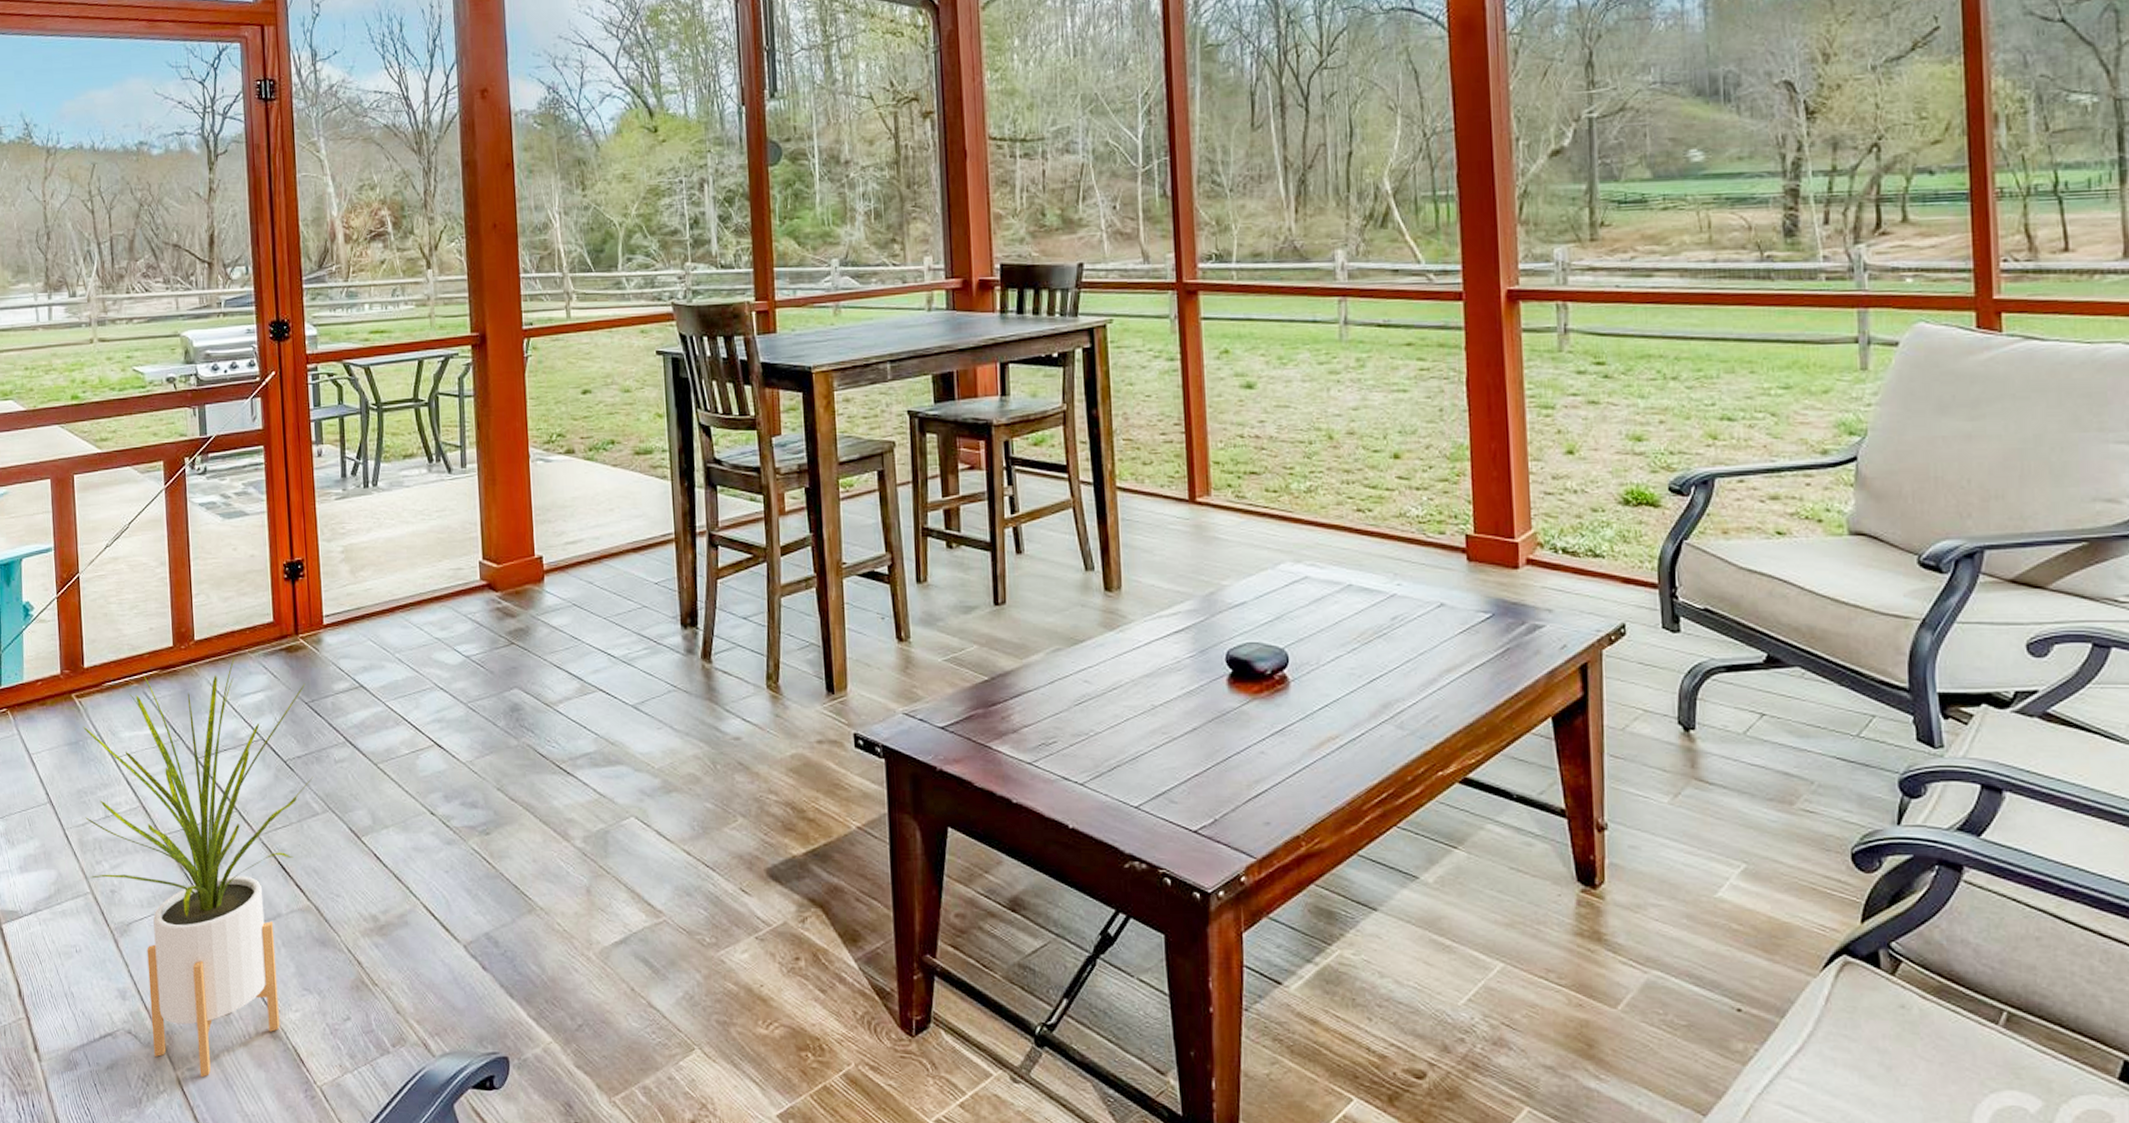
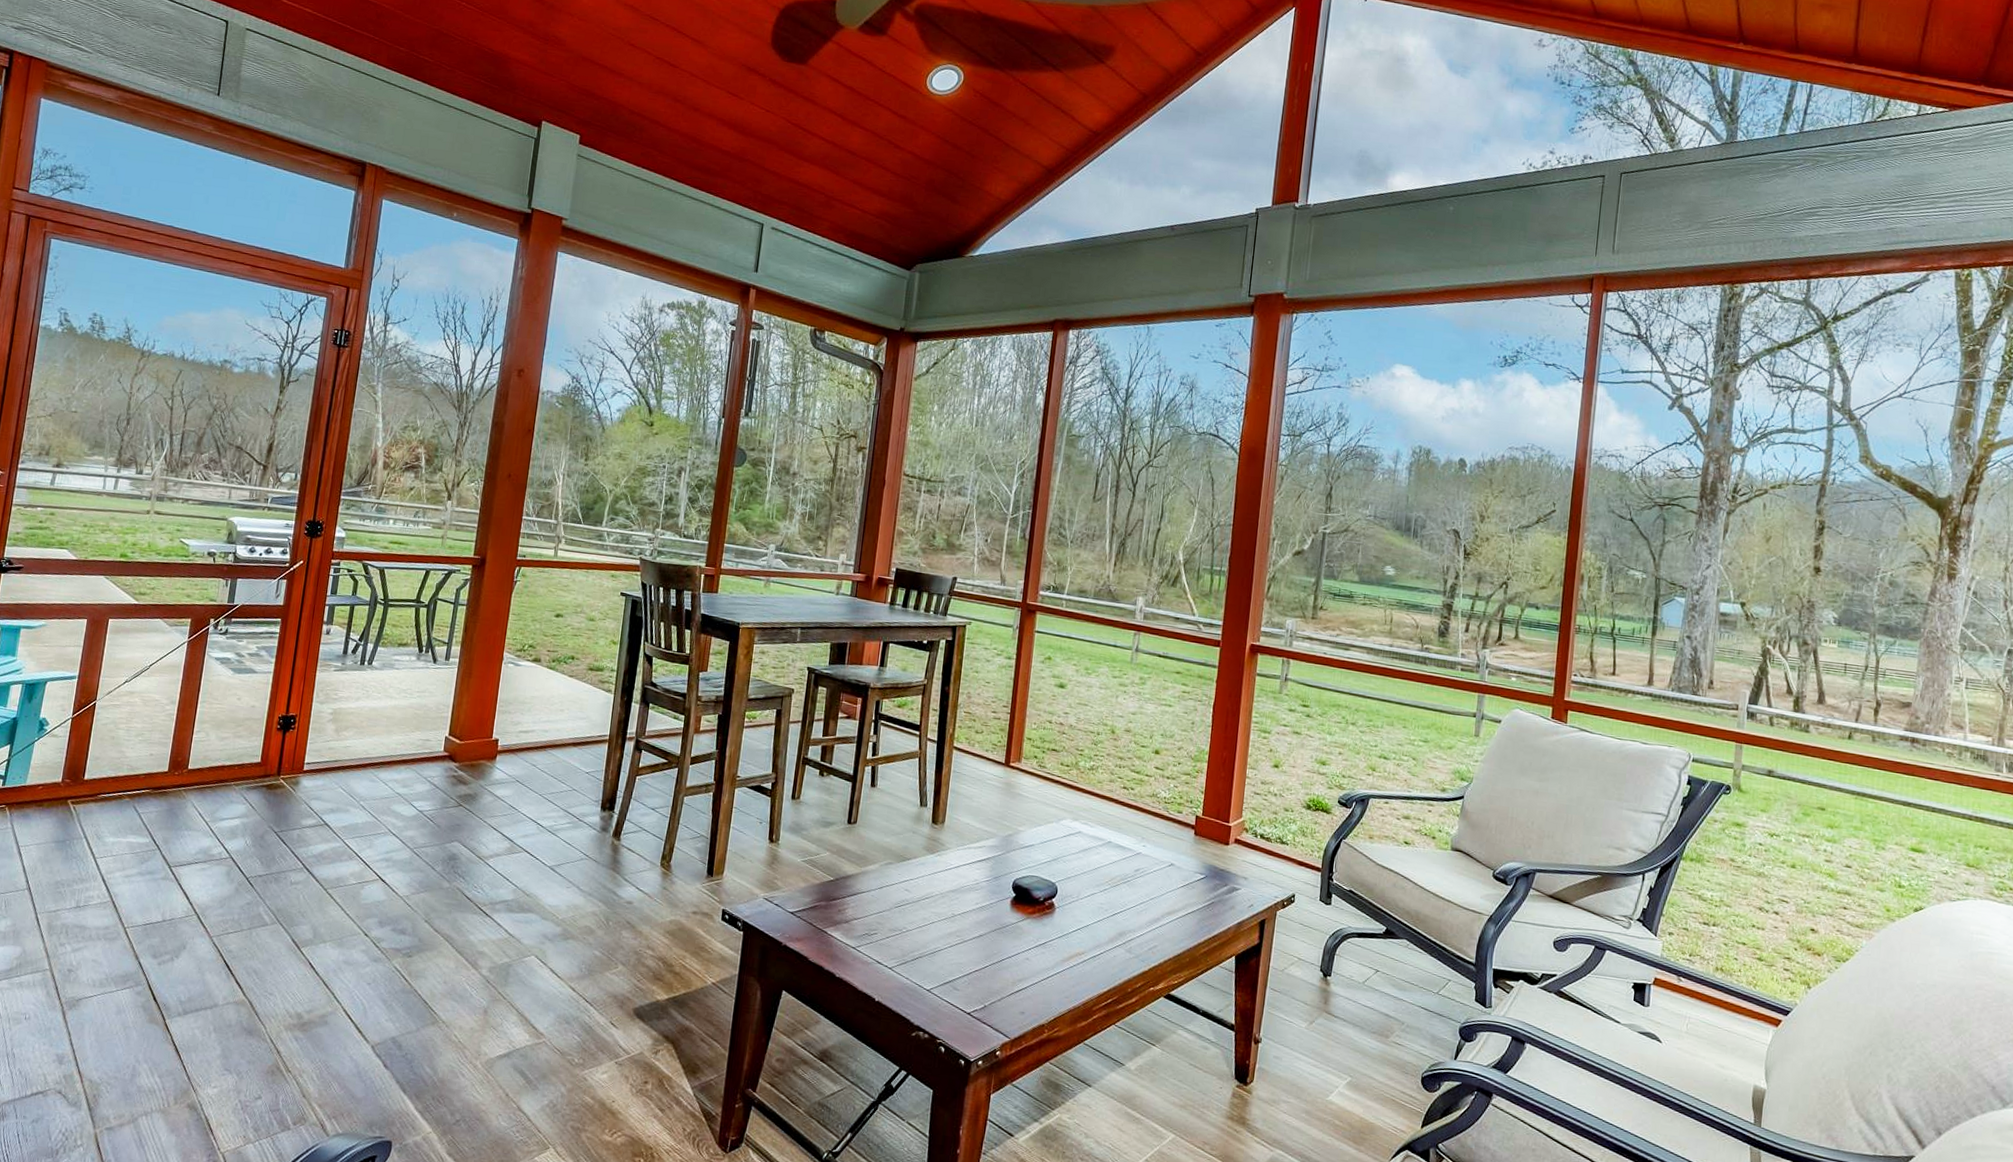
house plant: present [83,656,314,1078] -> none [52,786,278,1137]

